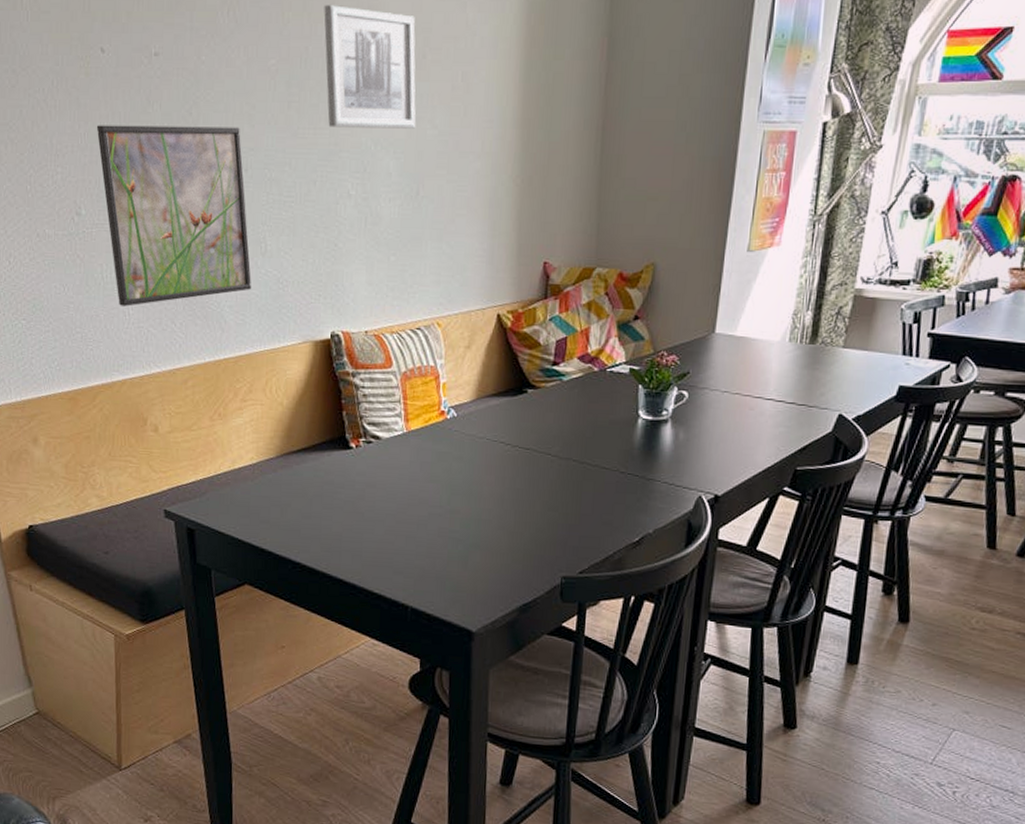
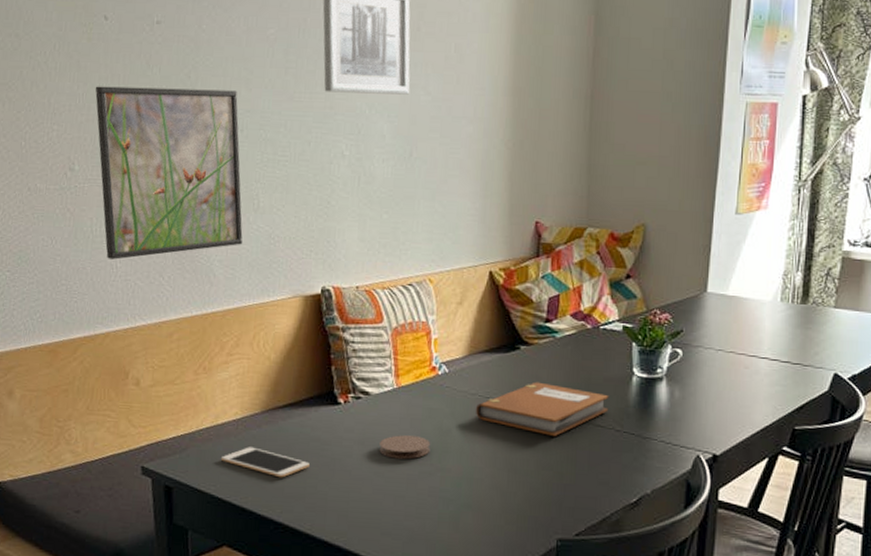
cell phone: none [239,490,324,520] -> present [220,447,310,478]
coaster: none [390,478,440,502] -> present [379,435,431,459]
notebook: none [484,425,615,478] -> present [476,381,609,436]

